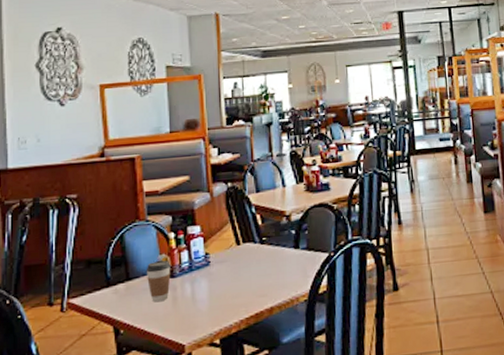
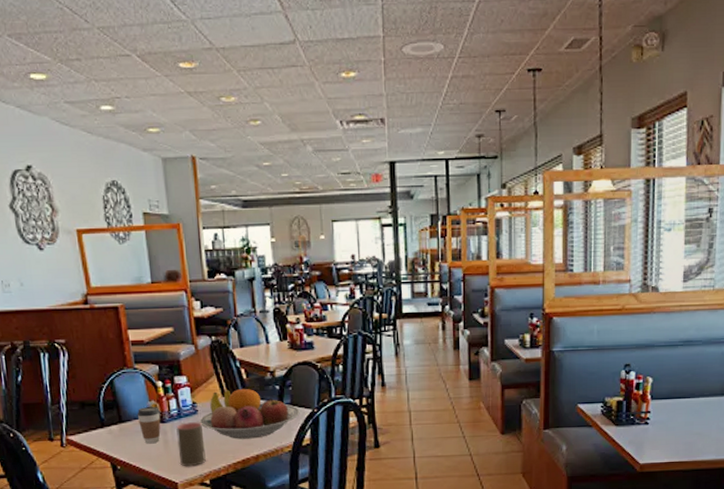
cup: none [187,274,217,326] -> present [176,422,206,467]
fruit bowl: none [211,235,316,291] -> present [199,388,300,439]

